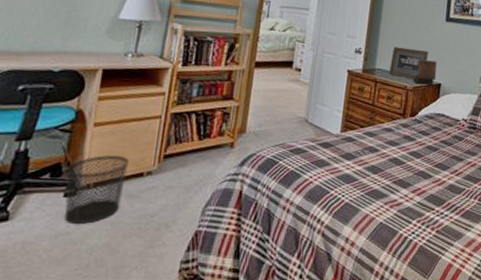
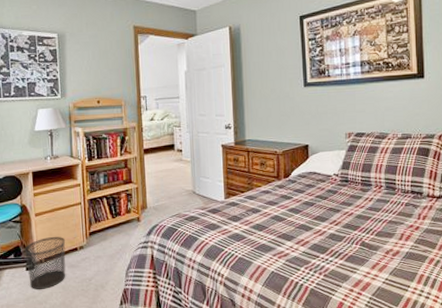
picture frame: present [389,46,429,79] -> none [258,116,293,145]
jewelry box: present [412,59,437,86] -> none [281,125,303,149]

